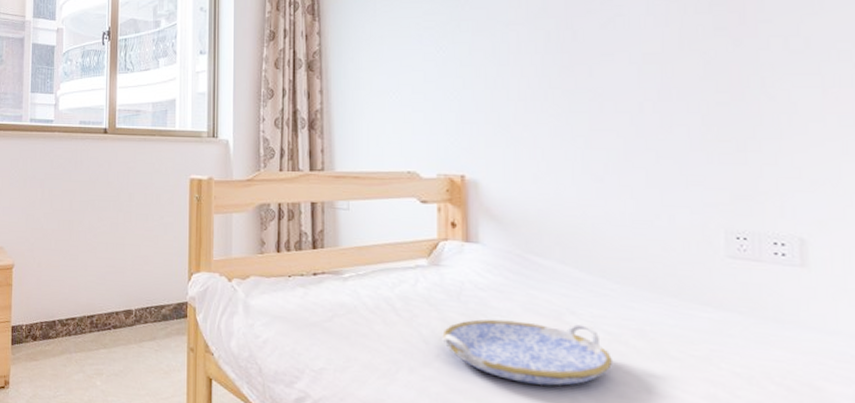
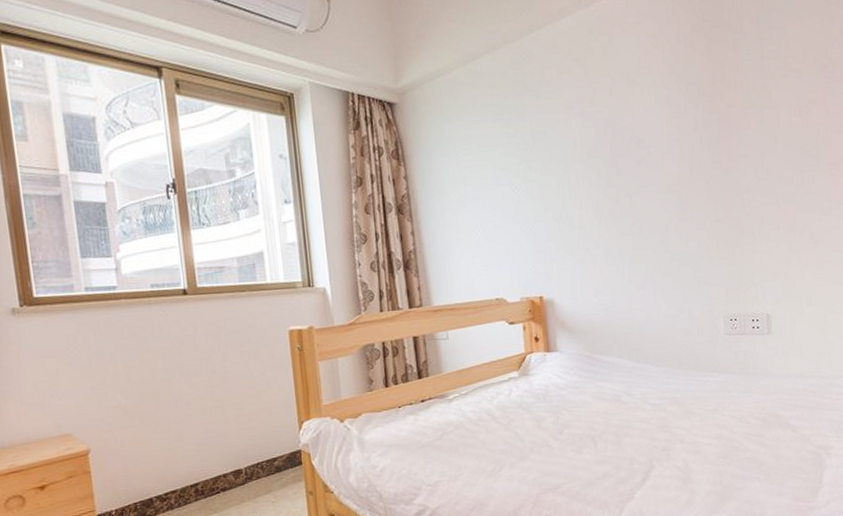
serving tray: present [442,319,614,386] -> none [534,401,657,456]

